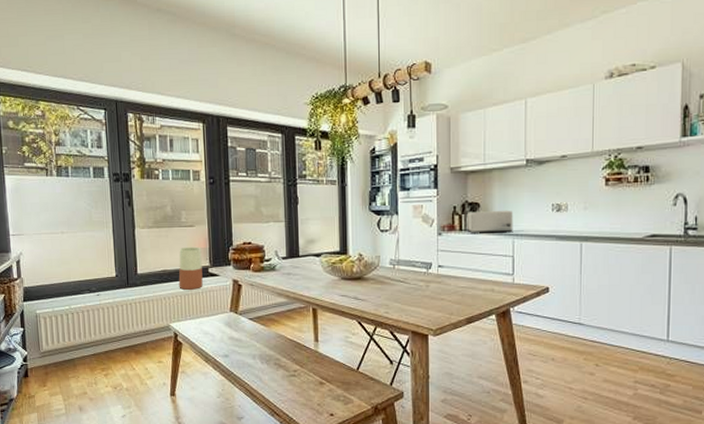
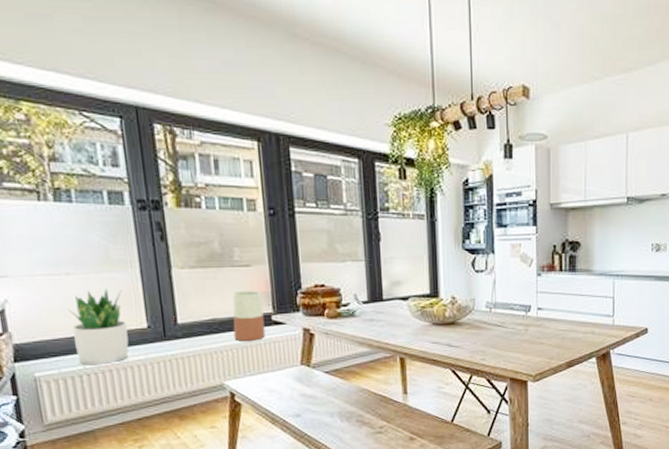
planter: none [62,244,102,306] -> present [69,288,129,366]
toaster: present [468,210,513,235] -> none [568,249,614,275]

